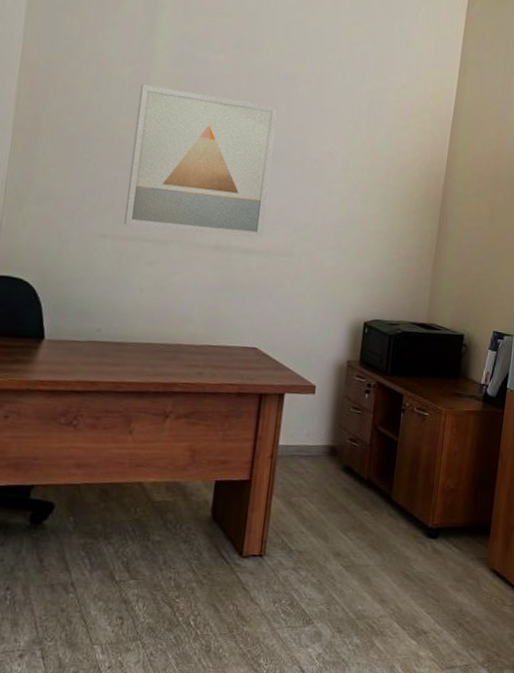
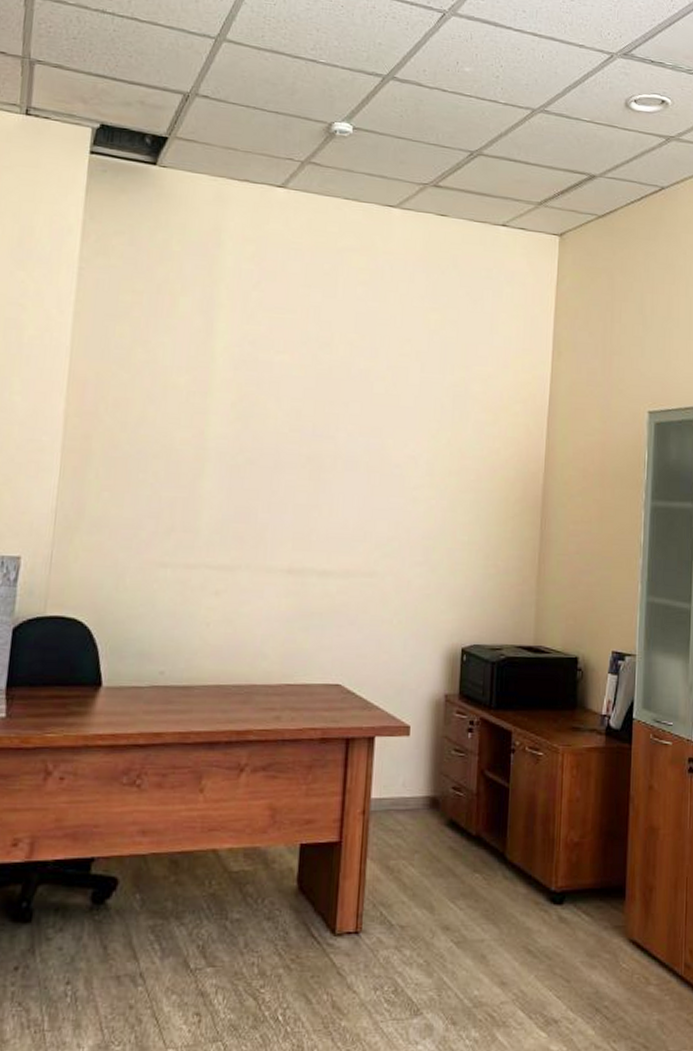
wall art: present [123,84,279,238] -> none [185,393,352,558]

